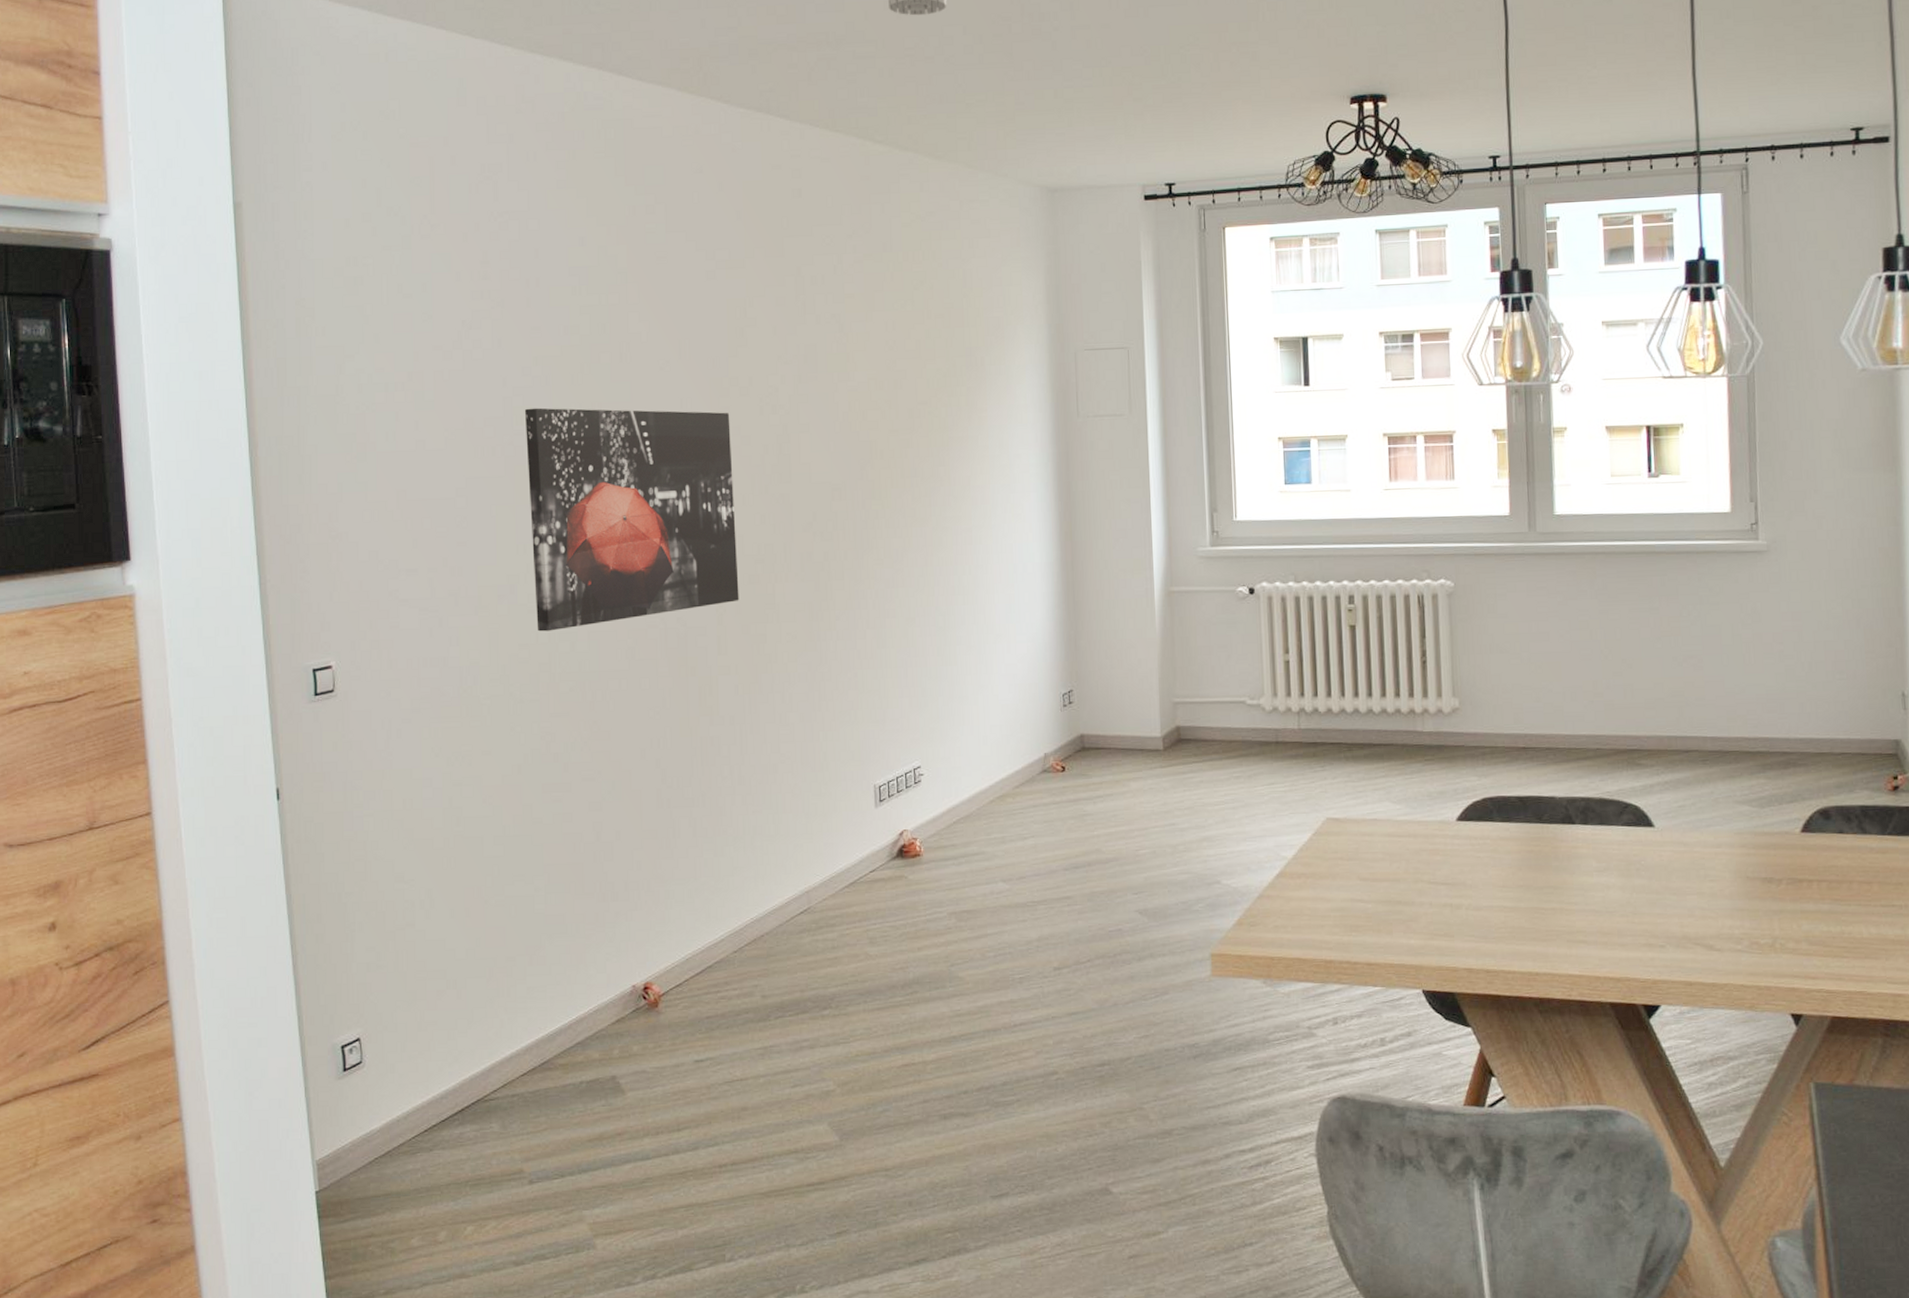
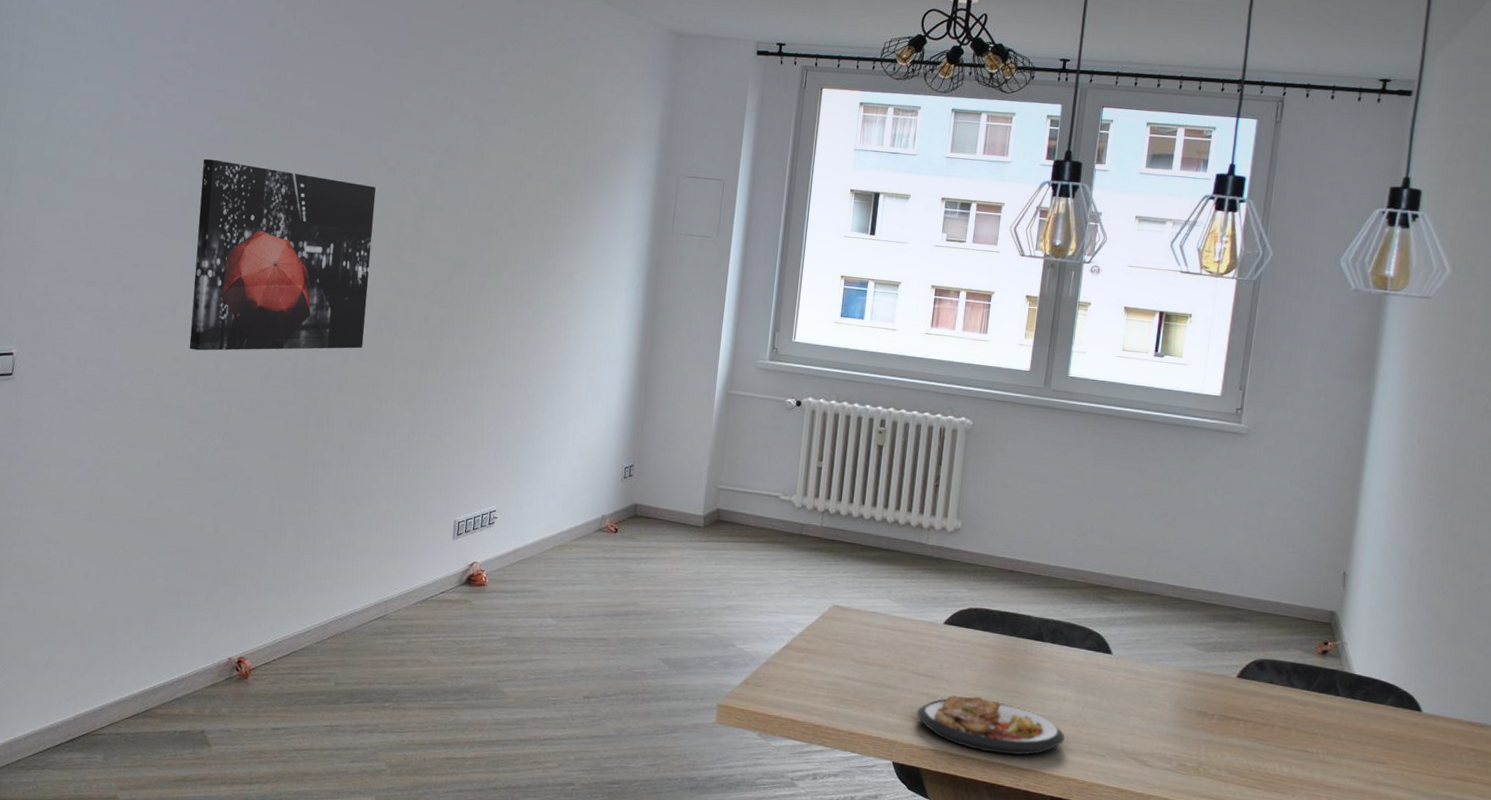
plate: none [1441,899,1616,963] -> present [916,695,1065,755]

